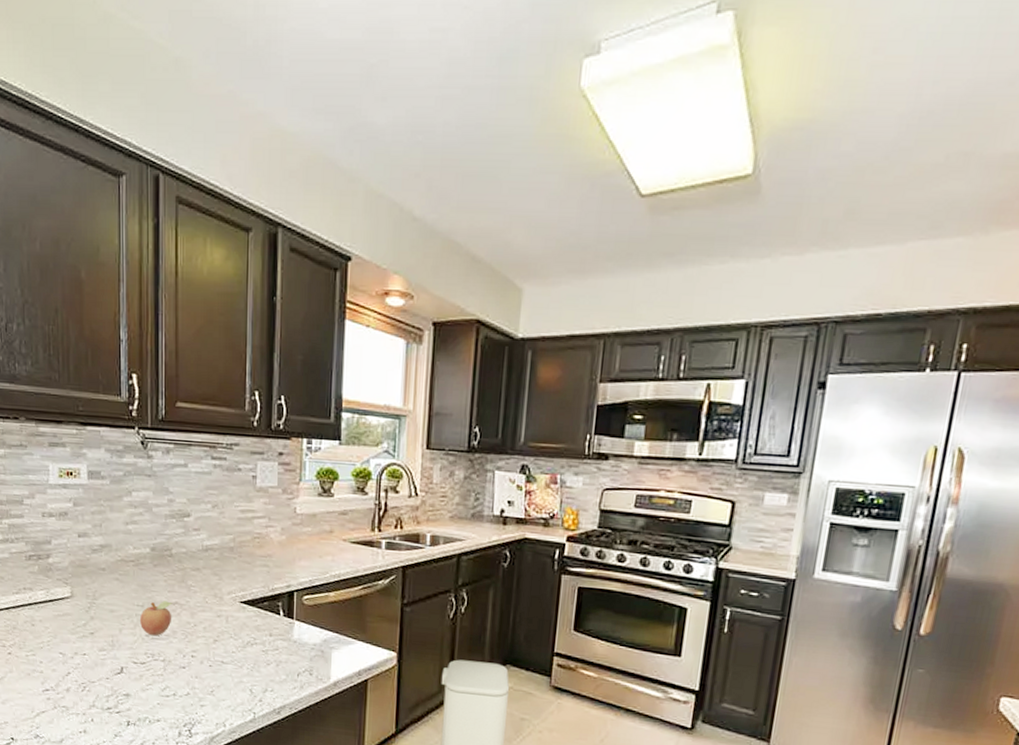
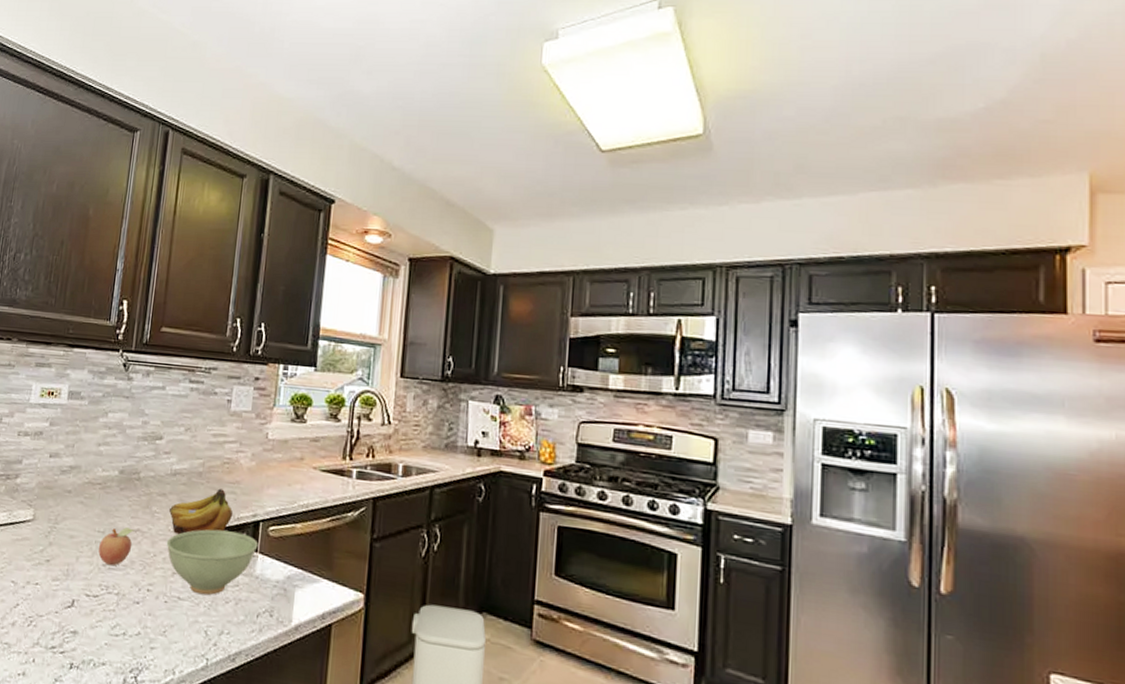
fruit: none [204,562,268,606] -> present [168,488,233,535]
bowl: none [205,600,294,659] -> present [166,529,258,595]

